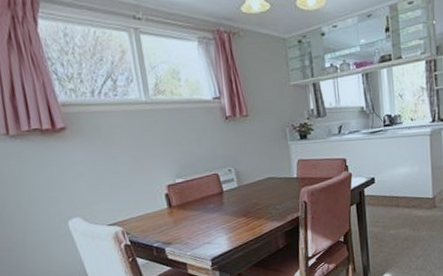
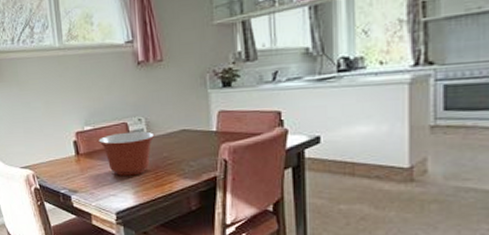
mixing bowl: none [191,181,245,224] -> present [98,131,155,176]

